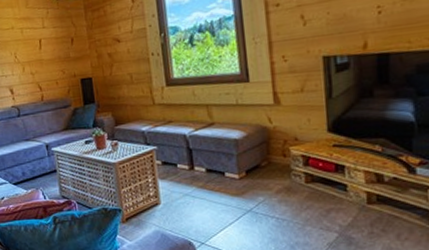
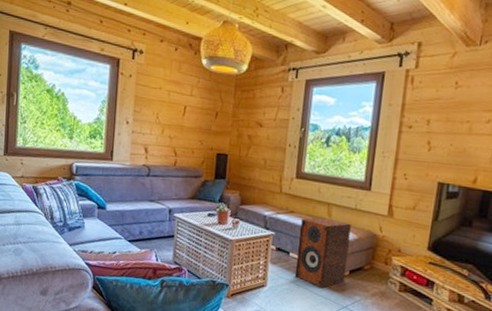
speaker: none [182,120,243,196] -> present [294,217,351,289]

